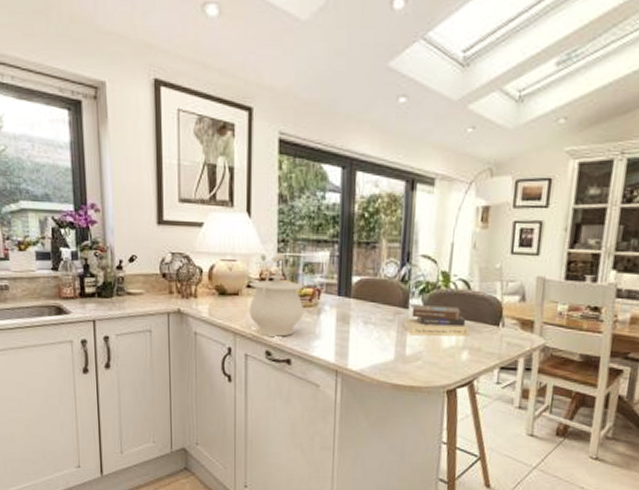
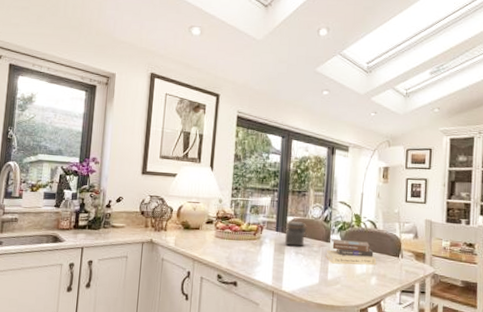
teapot: present [249,253,305,337] -> none [206,198,251,264]
jar: none [346,281,379,314] -> present [283,220,308,246]

